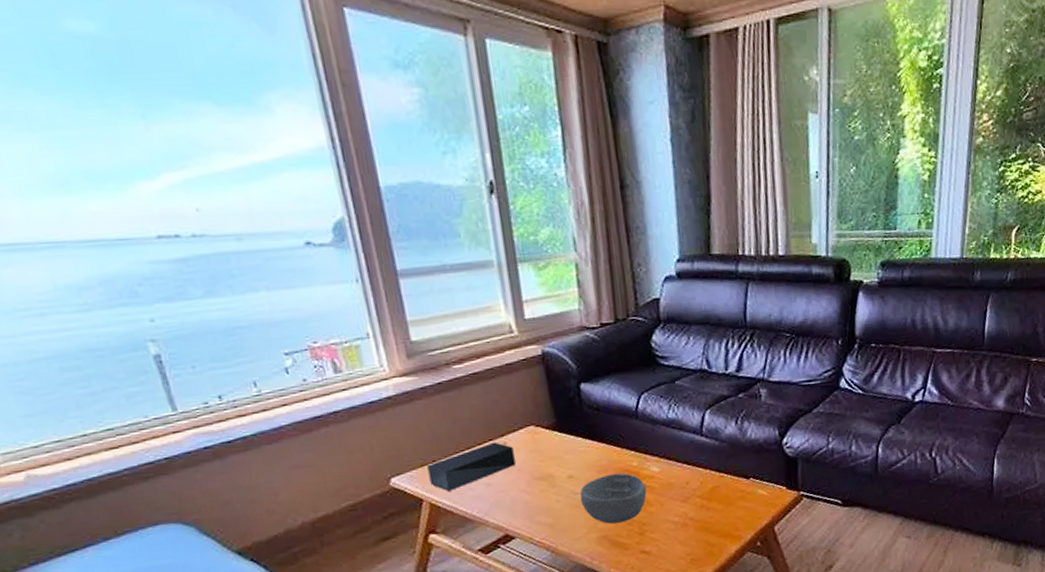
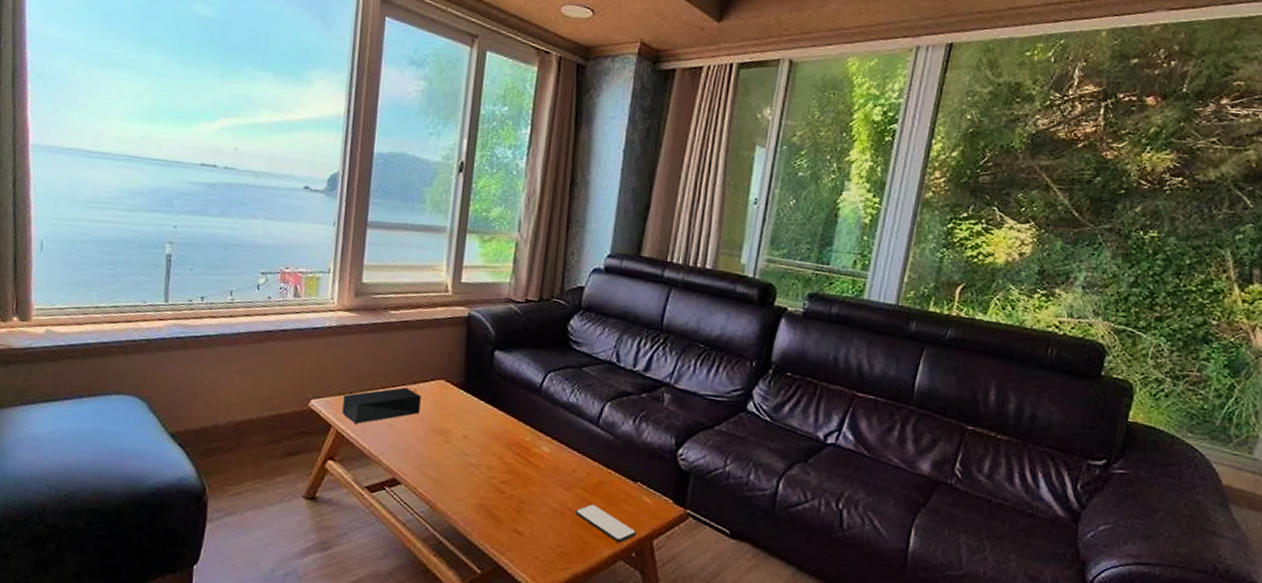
bowl: present [580,473,647,524] -> none [468,443,534,495]
smartphone: none [697,508,758,537] -> present [575,504,636,543]

